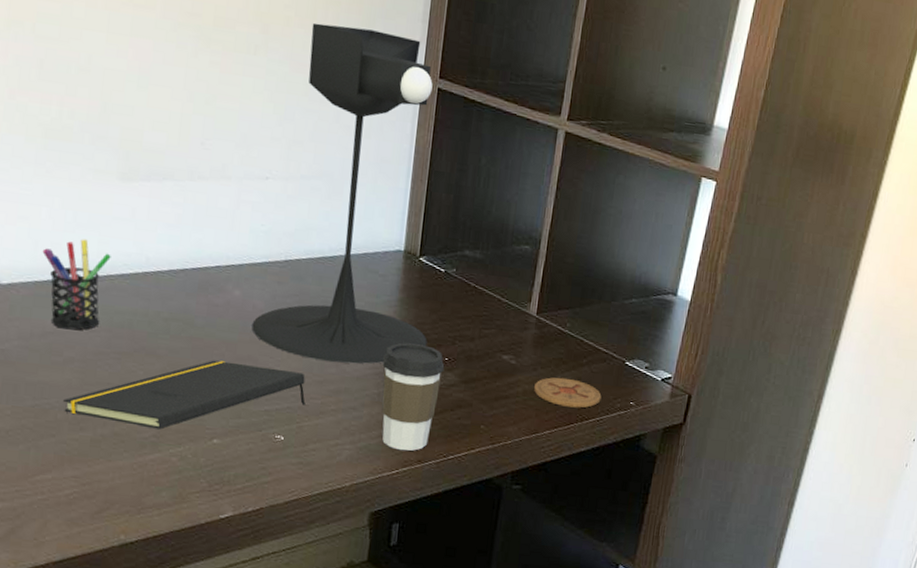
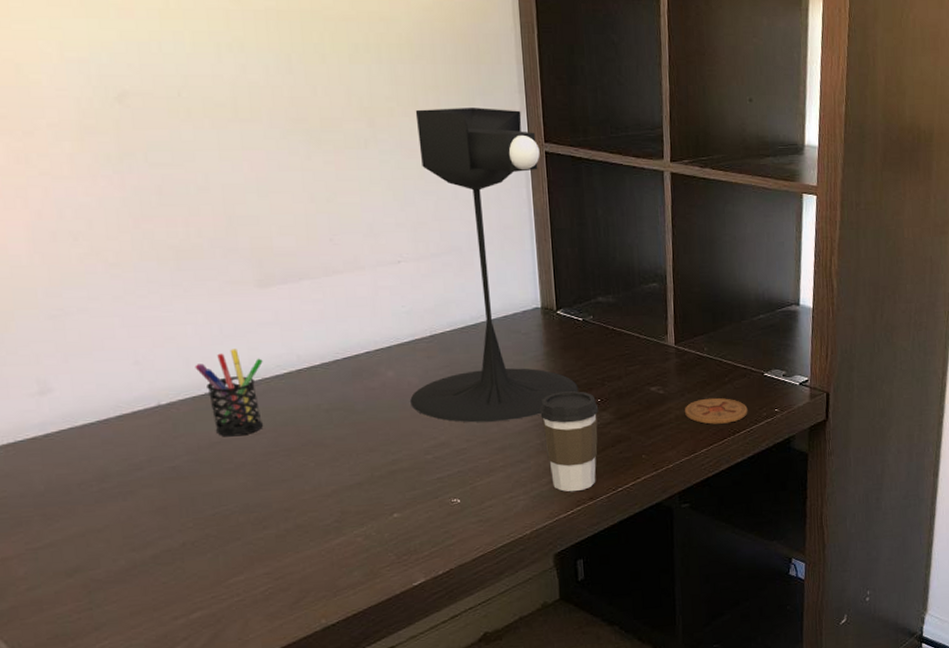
notepad: present [63,360,306,430] -> none [242,437,475,515]

